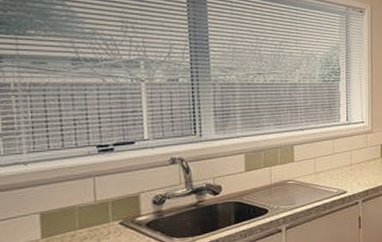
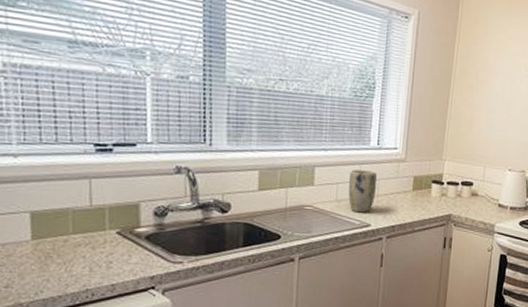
plant pot: none [325,144,350,182] -> present [348,169,377,213]

